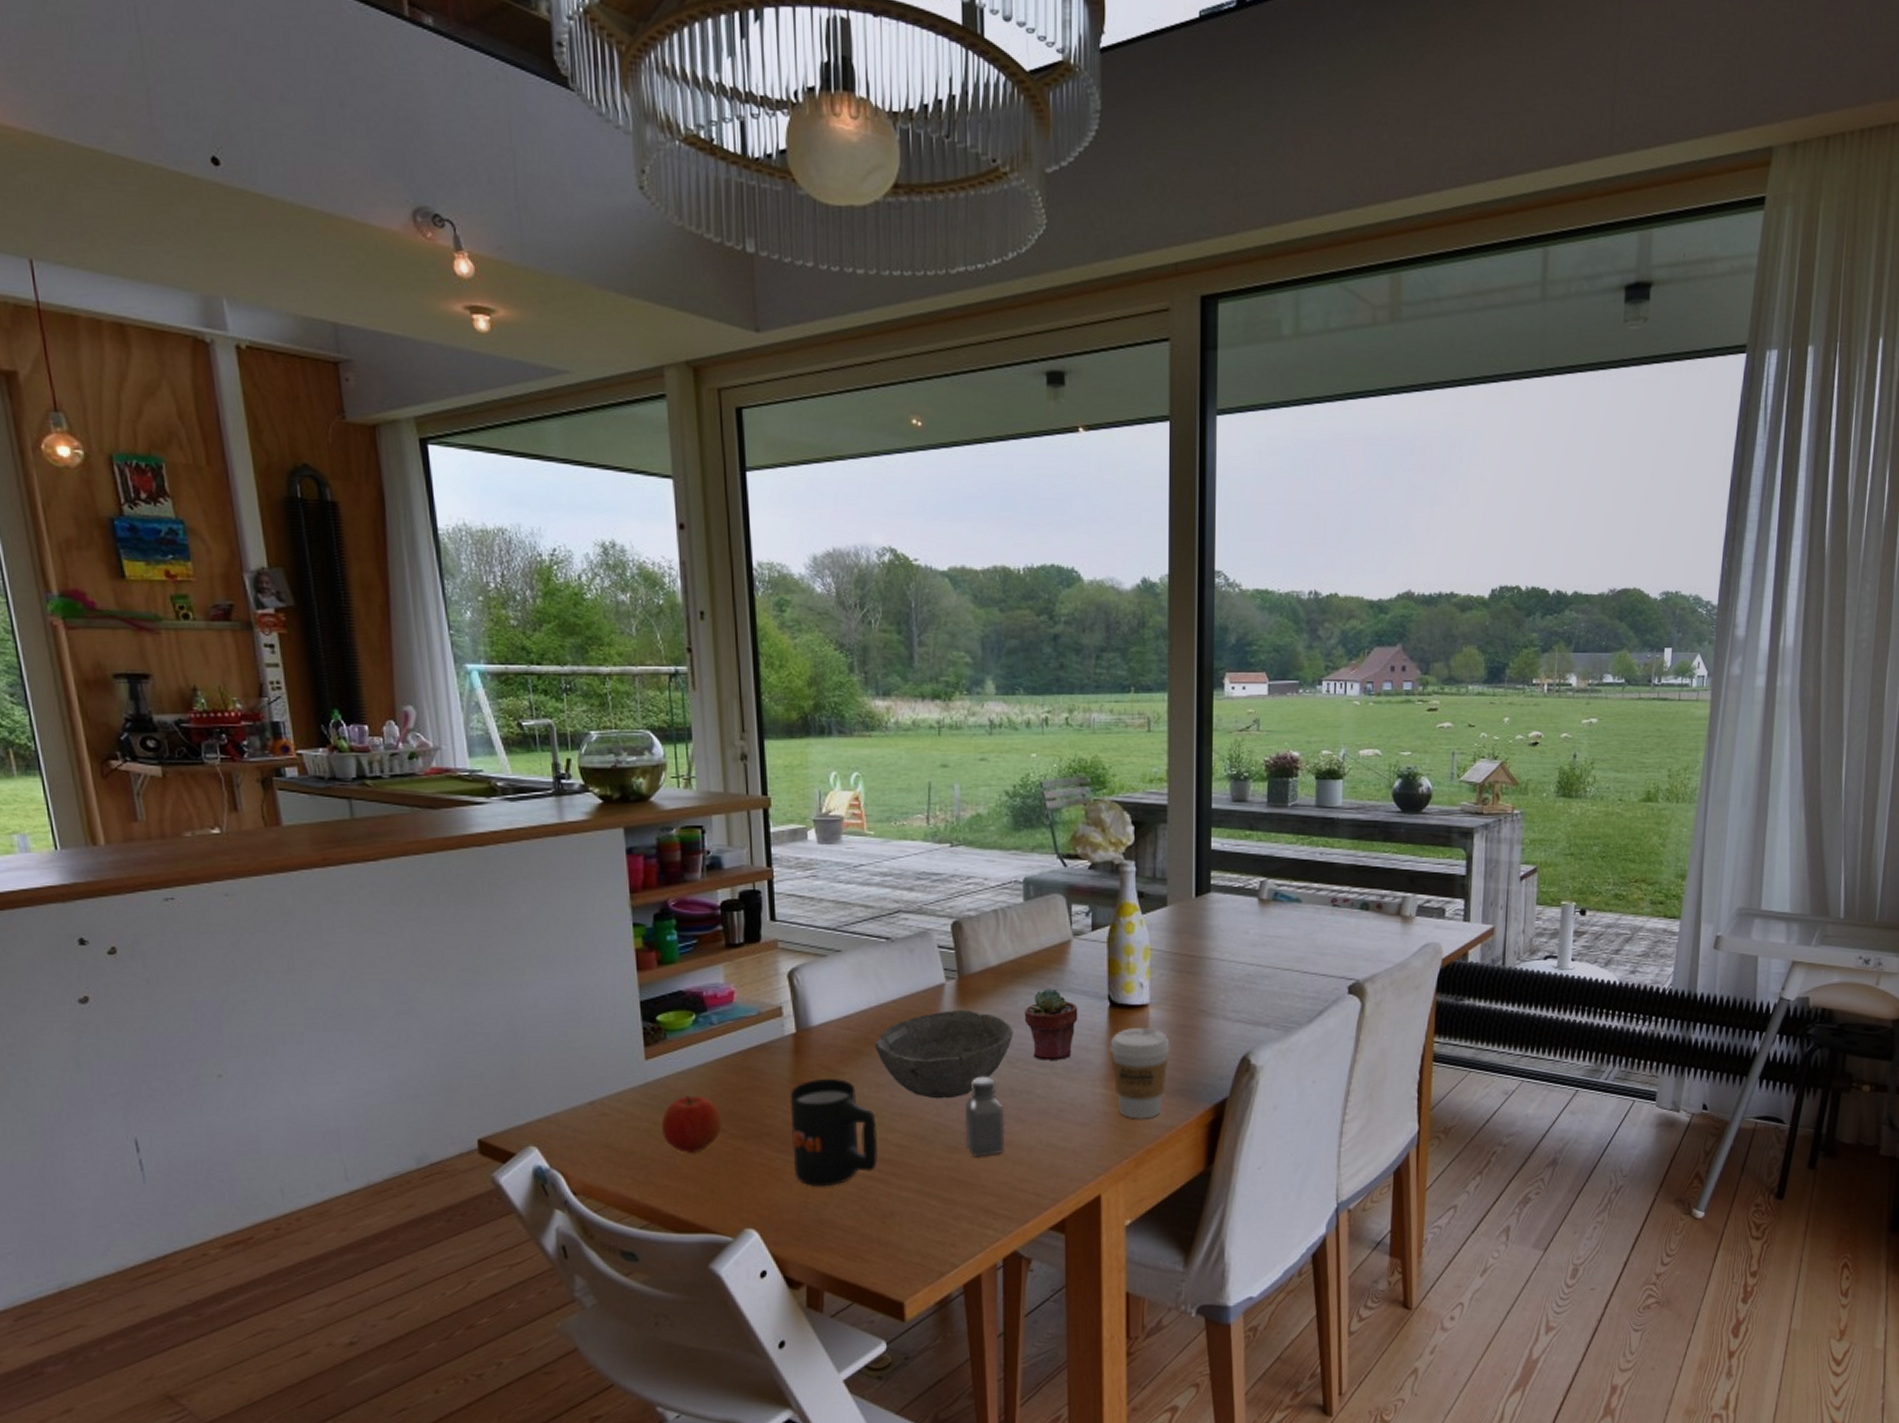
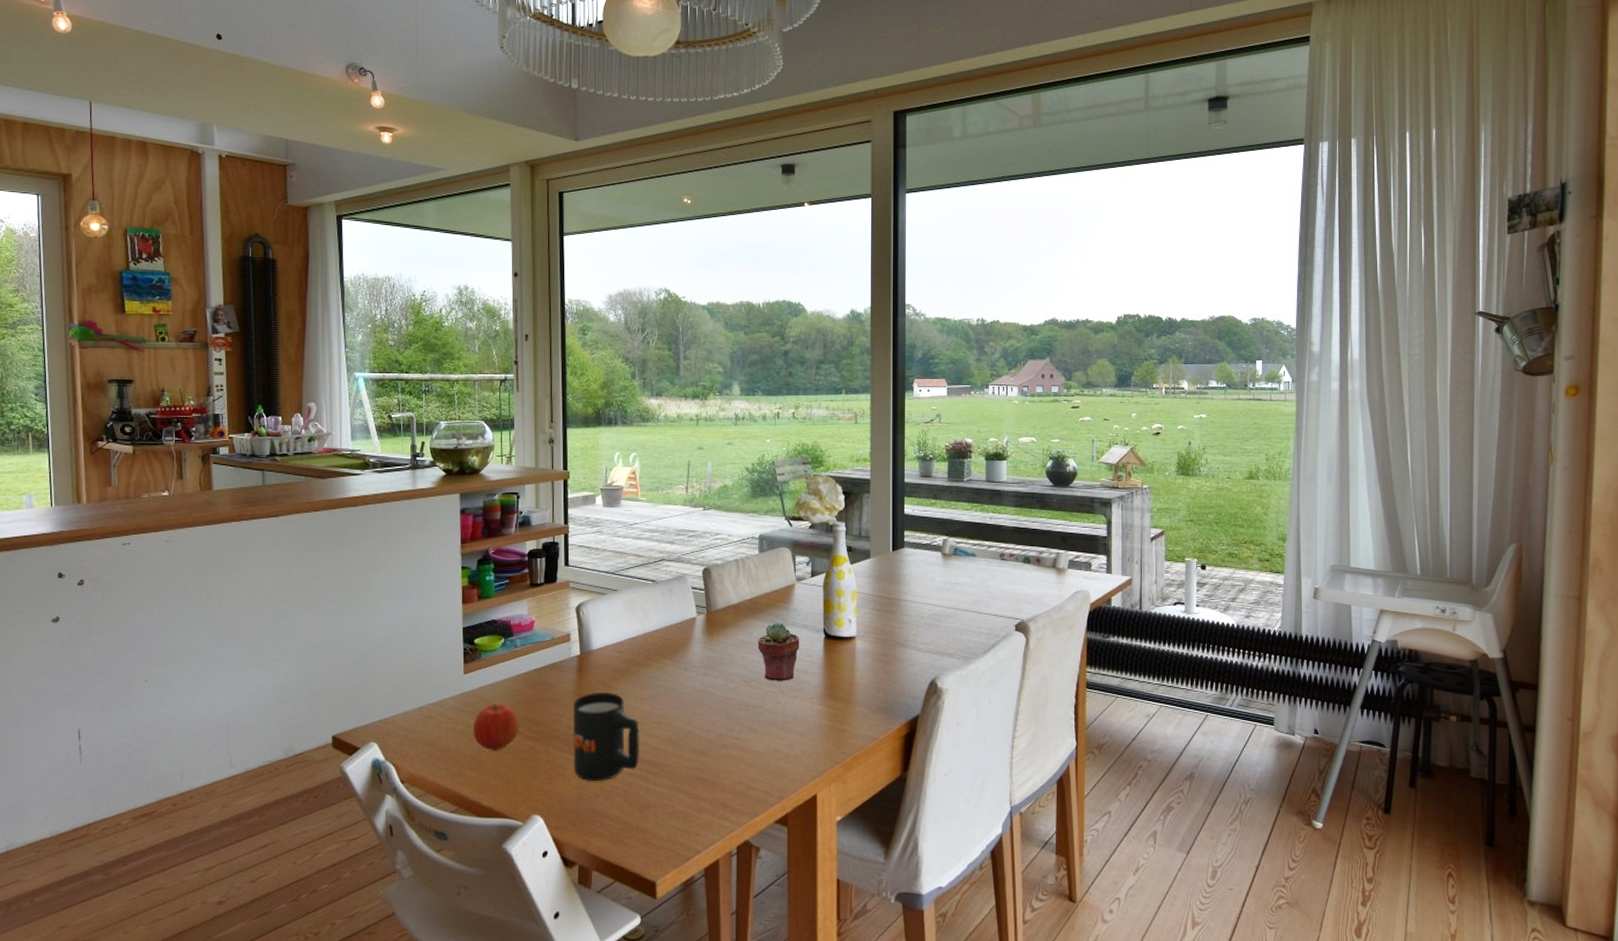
bowl: present [874,1010,1013,1099] -> none [640,639,749,711]
saltshaker: present [965,1077,1006,1157] -> none [709,694,741,760]
coffee cup: present [1110,1028,1170,1119] -> none [825,656,873,731]

